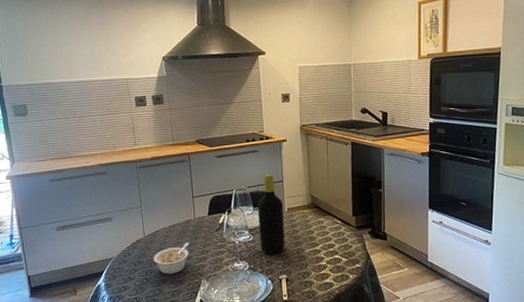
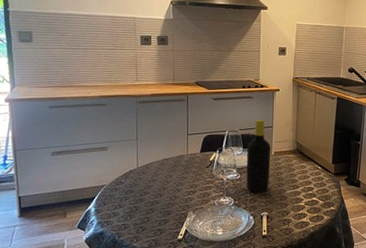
legume: present [153,242,189,275] -> none [144,175,180,205]

